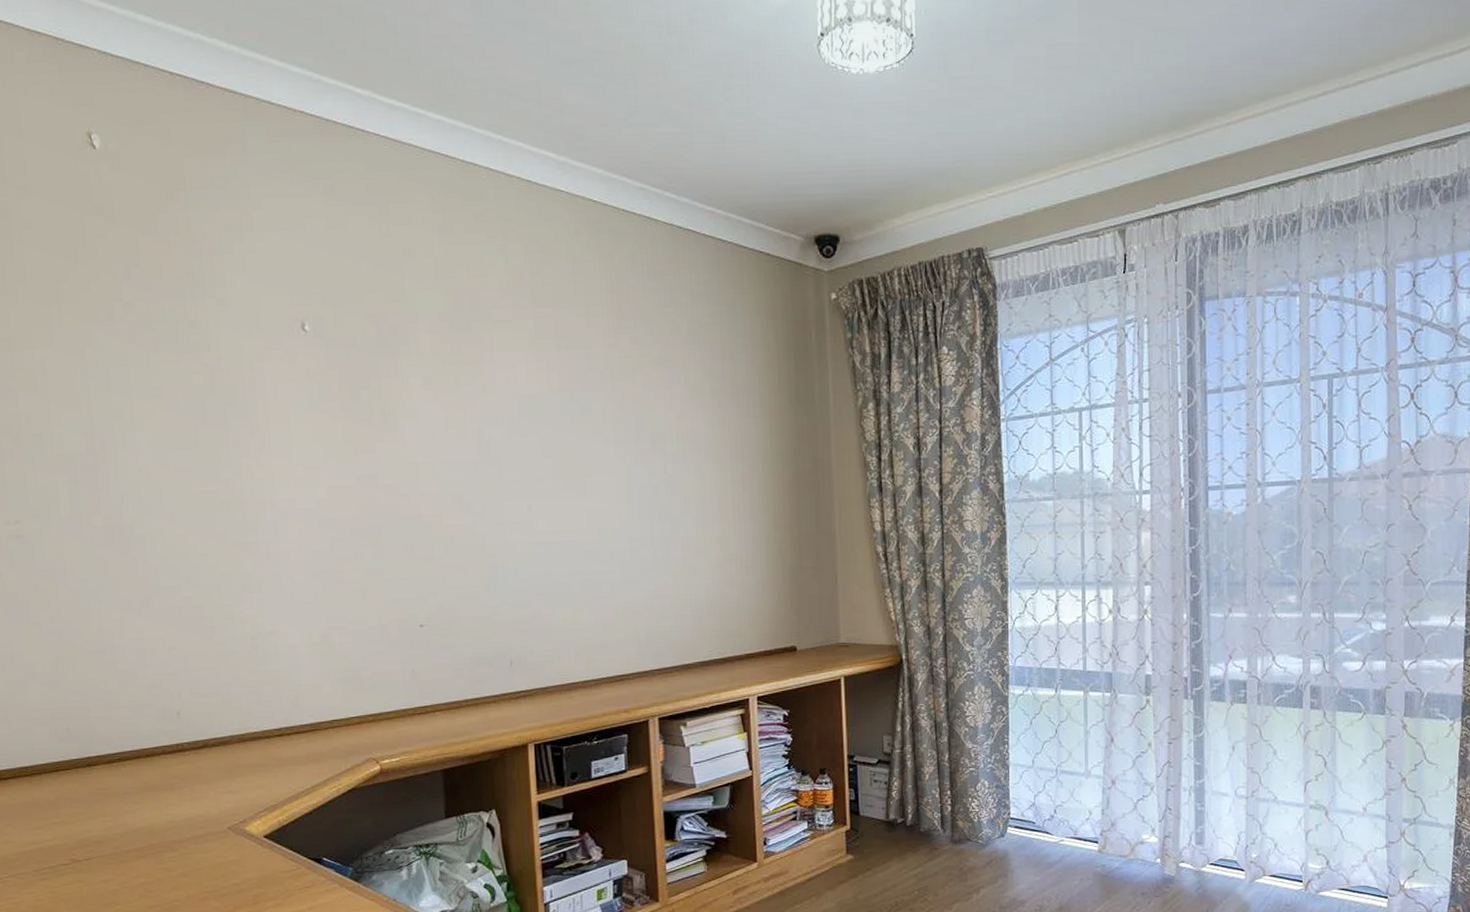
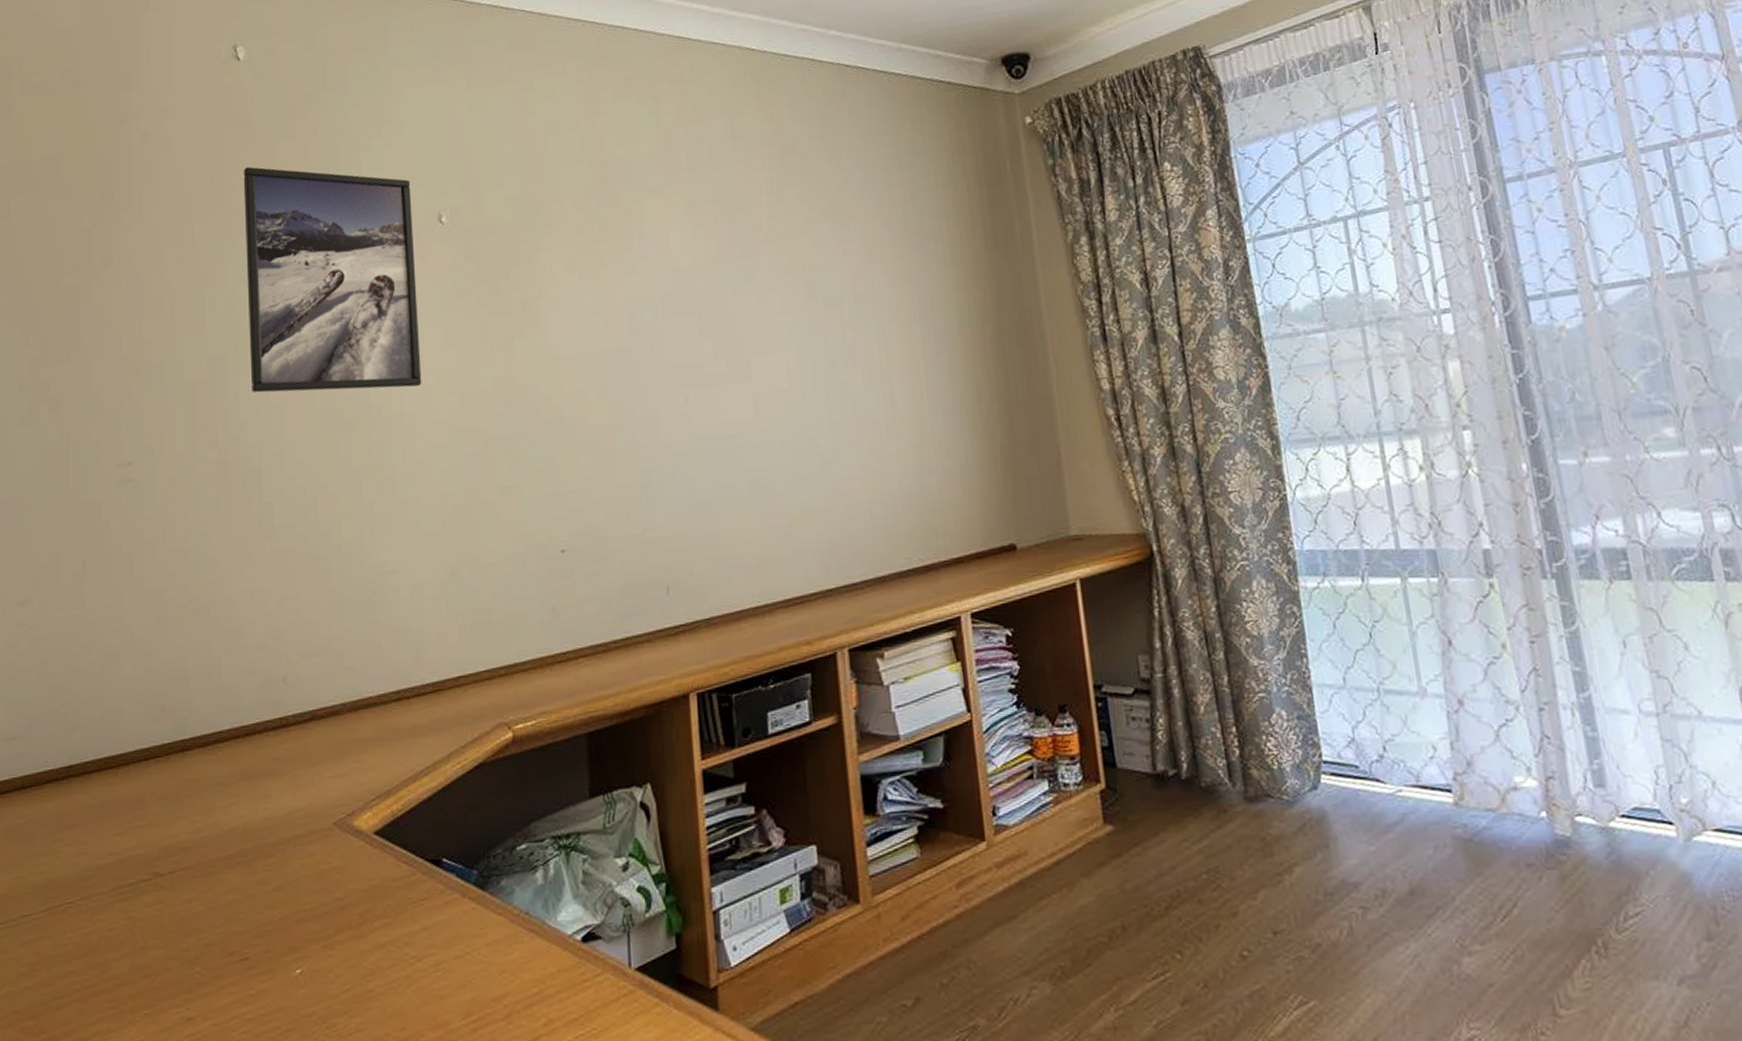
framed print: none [107,256,292,477] -> present [243,166,422,393]

